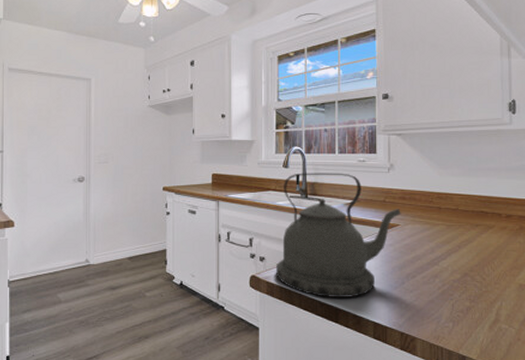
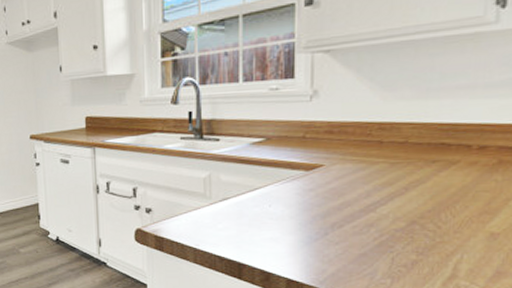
kettle: present [276,173,401,299] -> none [166,105,326,253]

